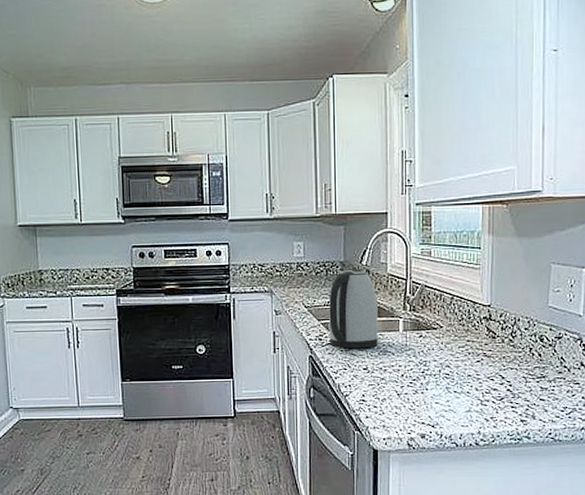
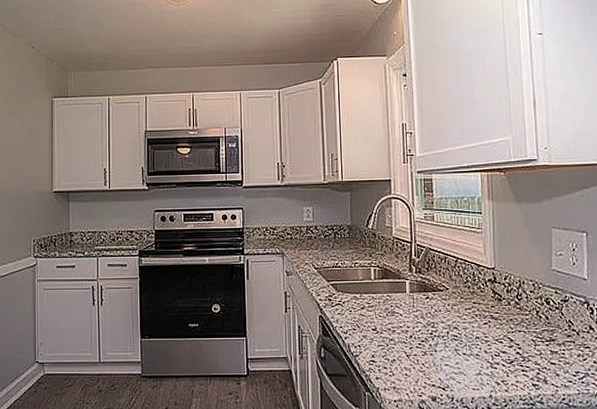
kettle: present [328,268,378,349] -> none [337,231,386,309]

